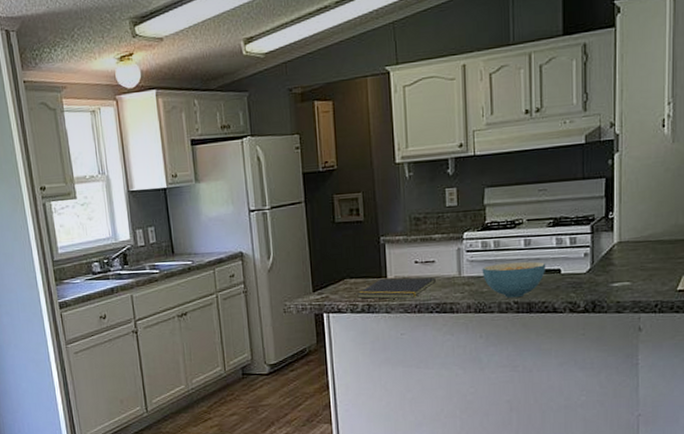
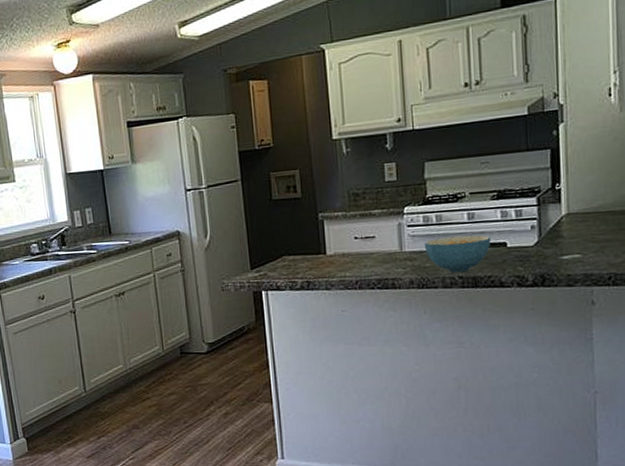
notepad: present [357,277,436,299] -> none [296,253,377,276]

